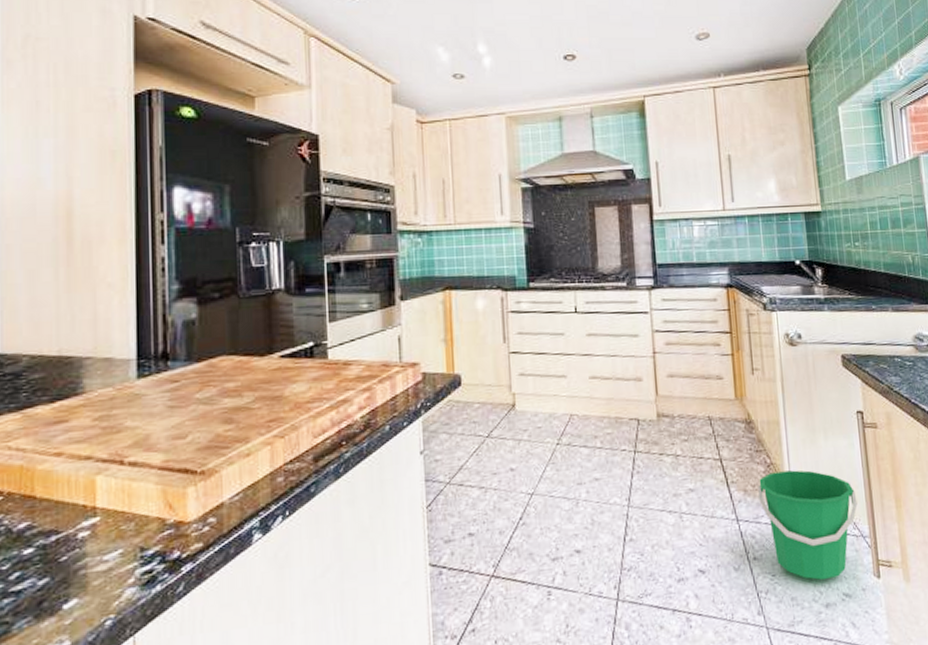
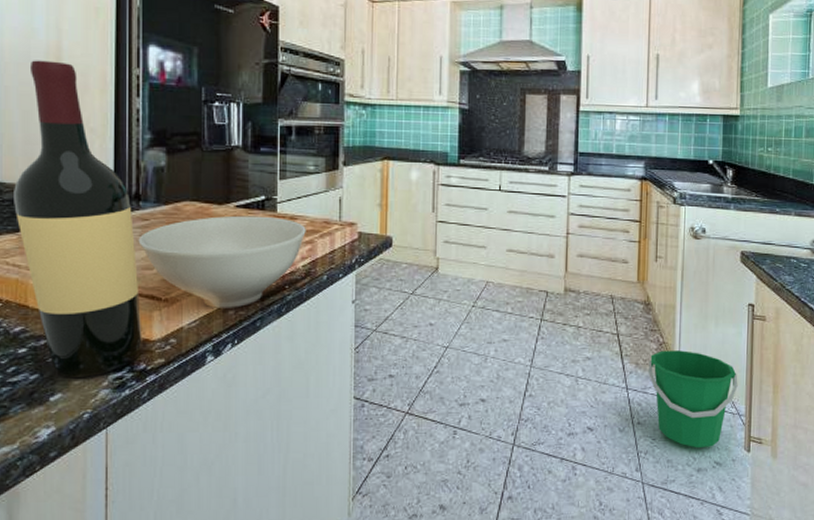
wine bottle: none [17,212,176,578] -> present [14,60,142,377]
bowl: none [167,364,363,477] -> present [138,215,306,308]

